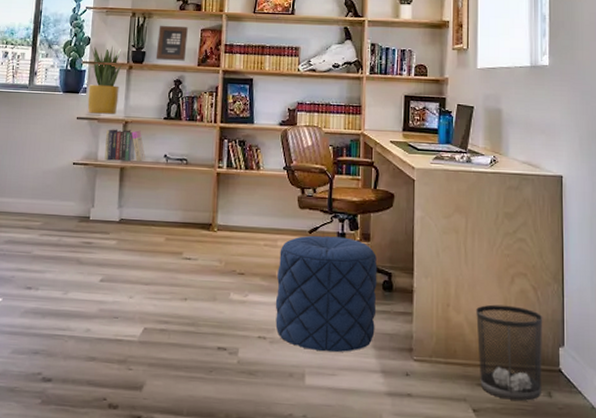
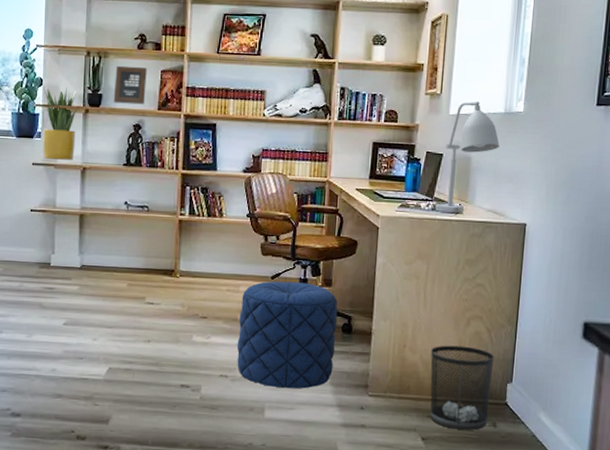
books: present [104,129,145,162] -> none [63,175,105,209]
desk lamp: none [470,56,529,166] -> present [436,101,500,214]

